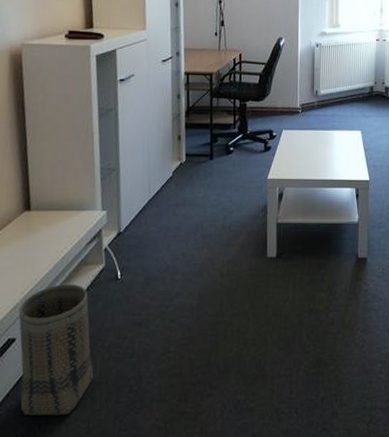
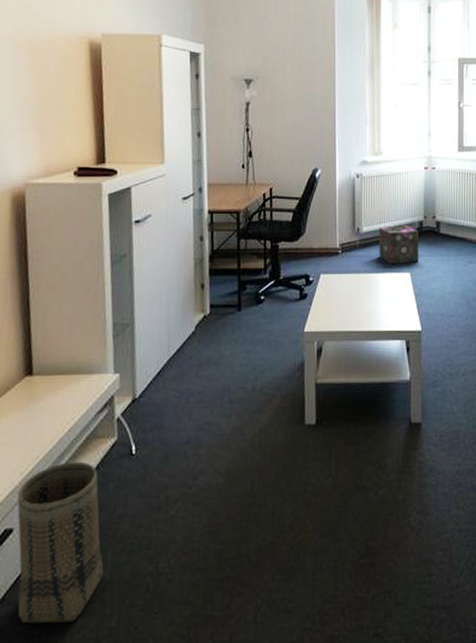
speaker: none [334,89,370,124] -> present [379,225,419,265]

